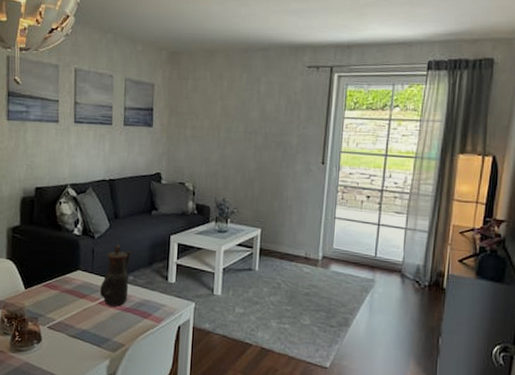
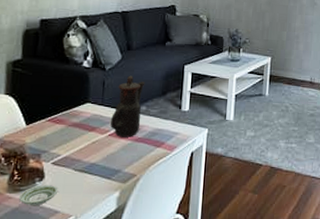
saucer: none [19,347,54,367] -> present [18,185,59,206]

